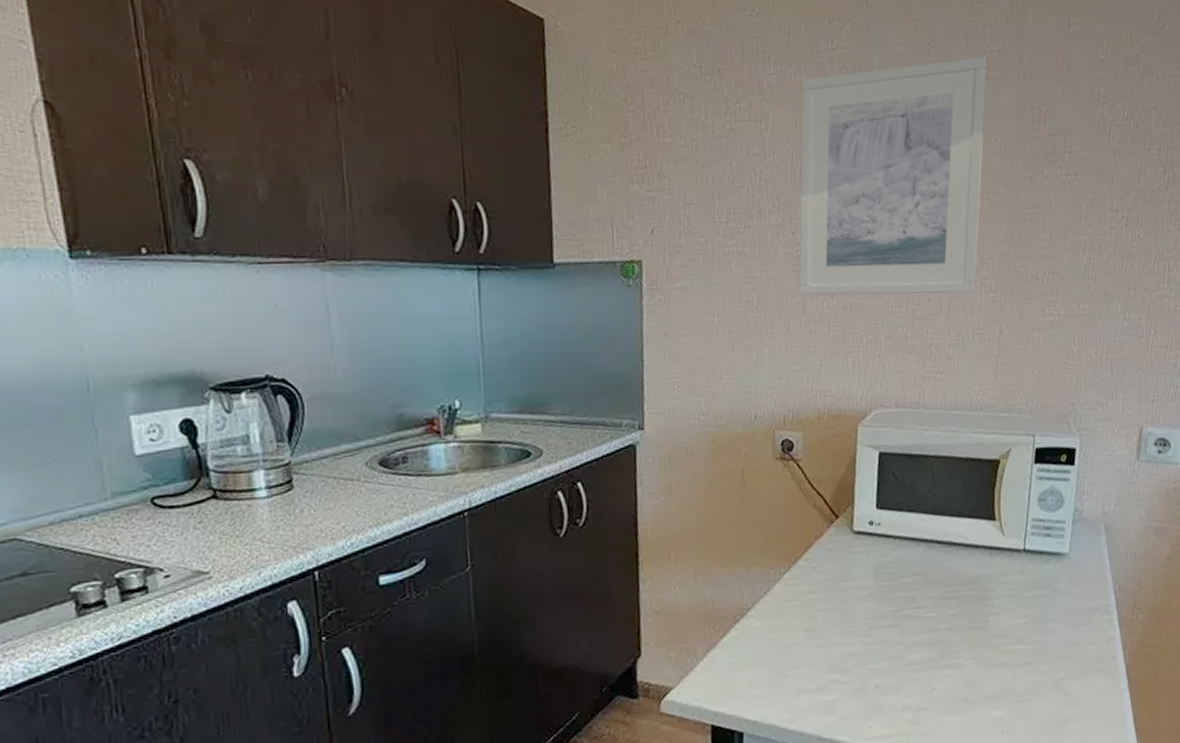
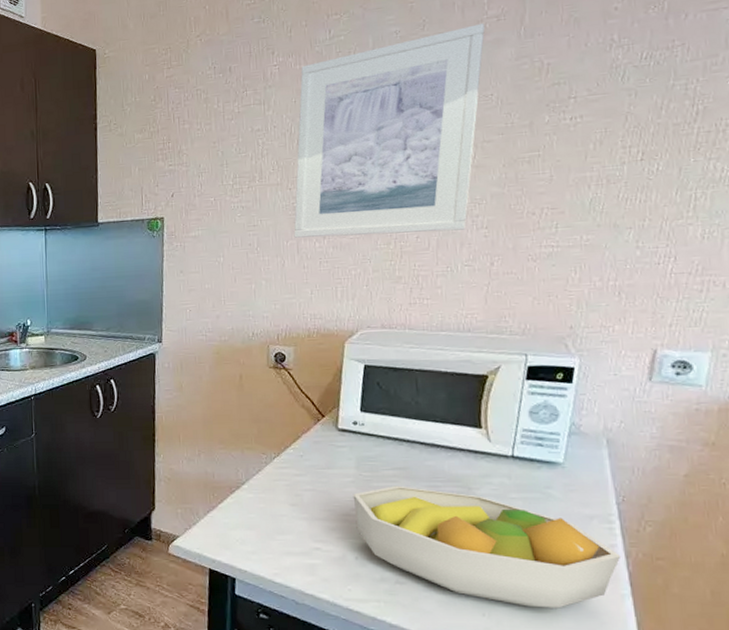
fruit bowl: none [871,594,1120,717] -> present [352,485,622,608]

